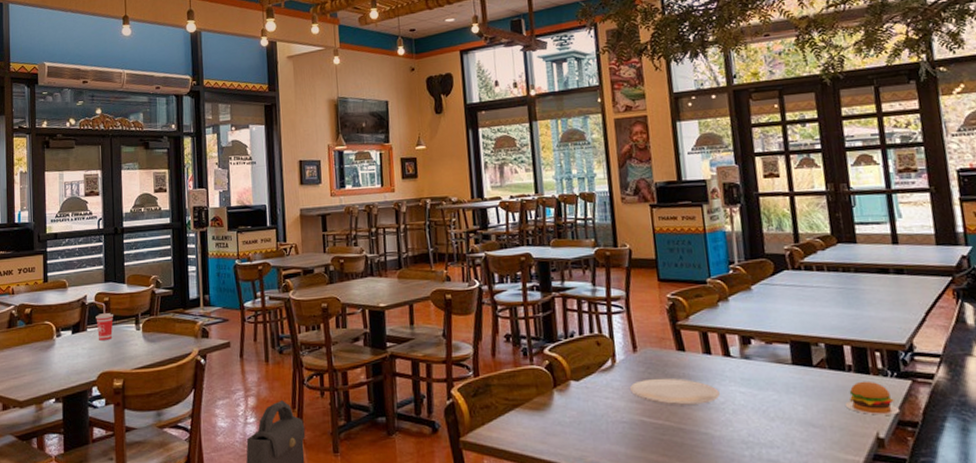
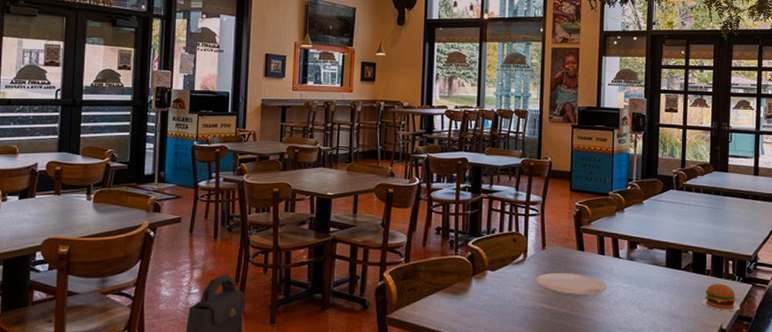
beverage cup: present [93,300,114,340] -> none [44,168,65,208]

